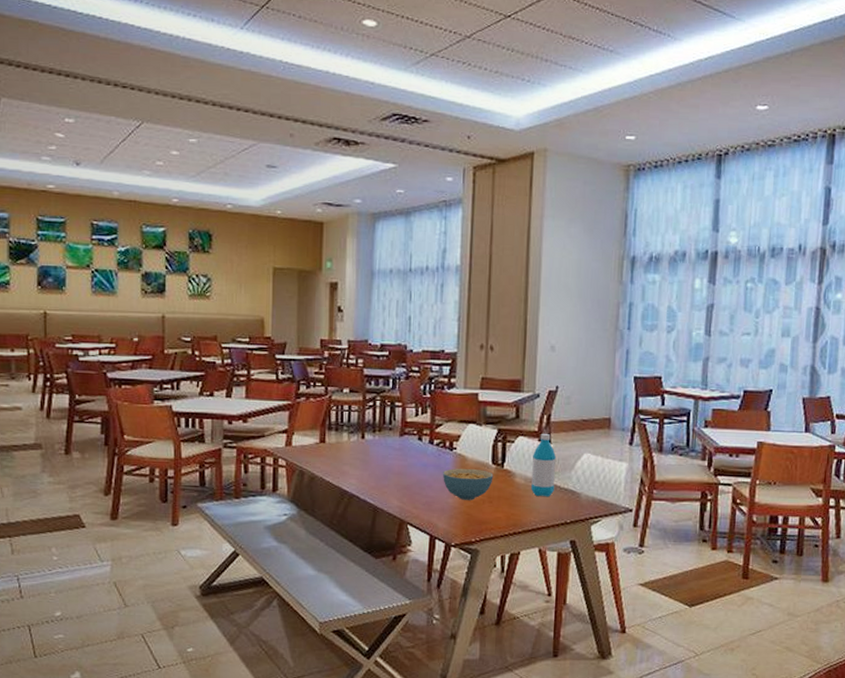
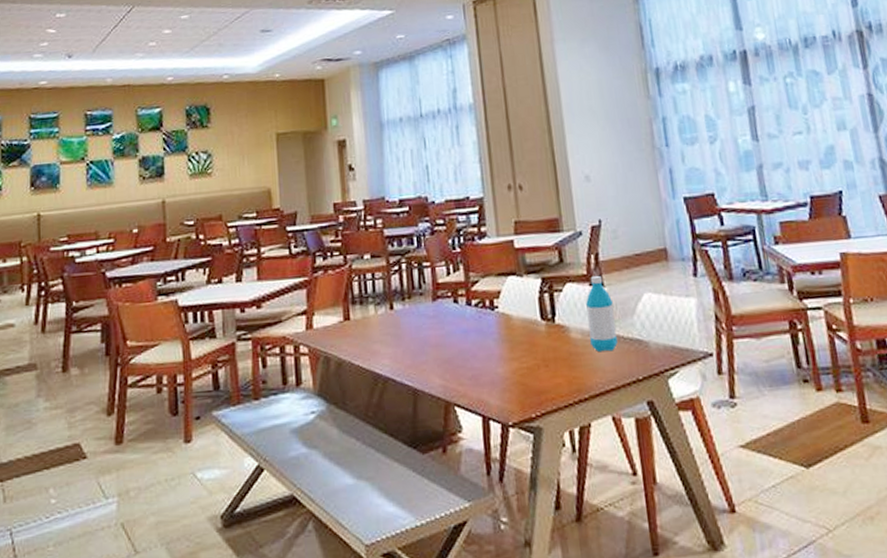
cereal bowl: present [442,468,494,500] -> none [486,328,546,368]

